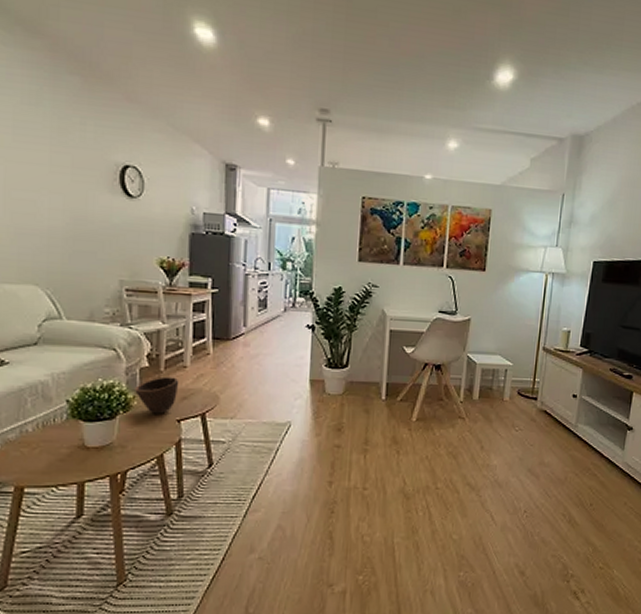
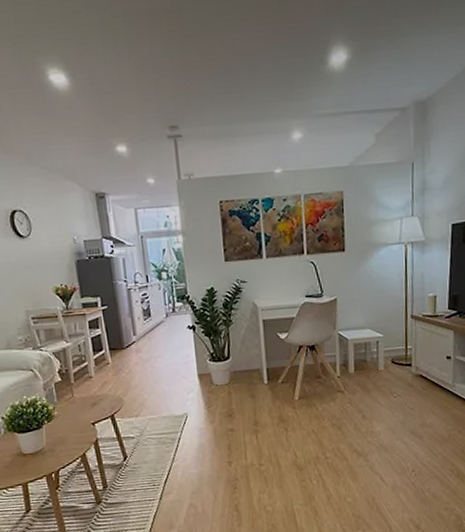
bowl: present [135,376,179,414] -> none [53,387,89,420]

